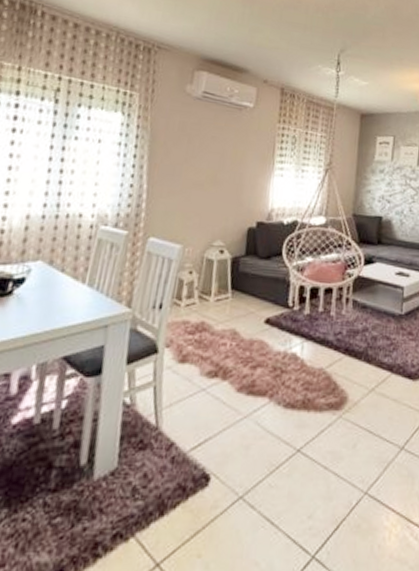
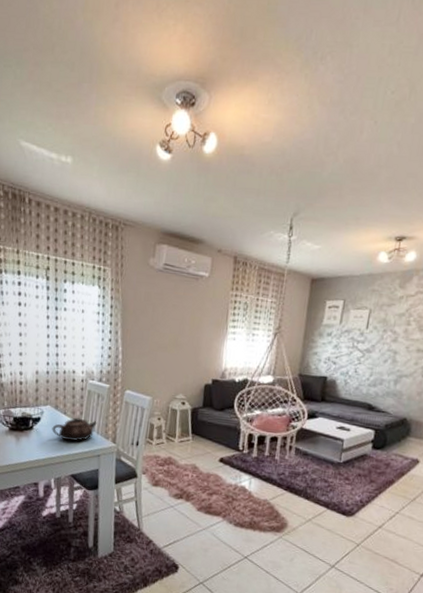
teapot: none [40,275,107,309] -> present [52,417,97,442]

